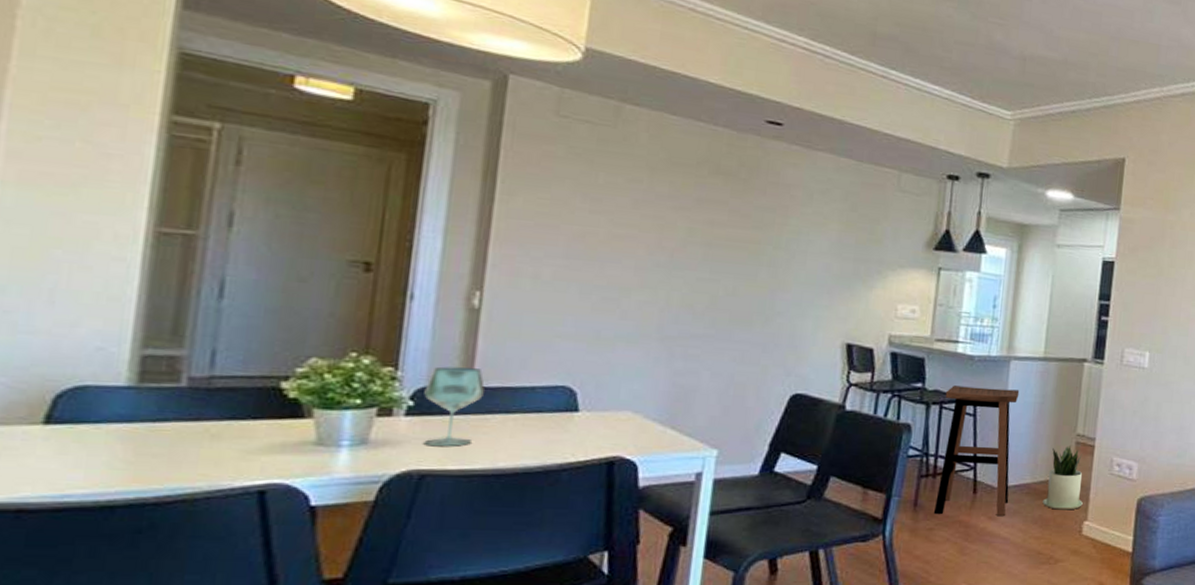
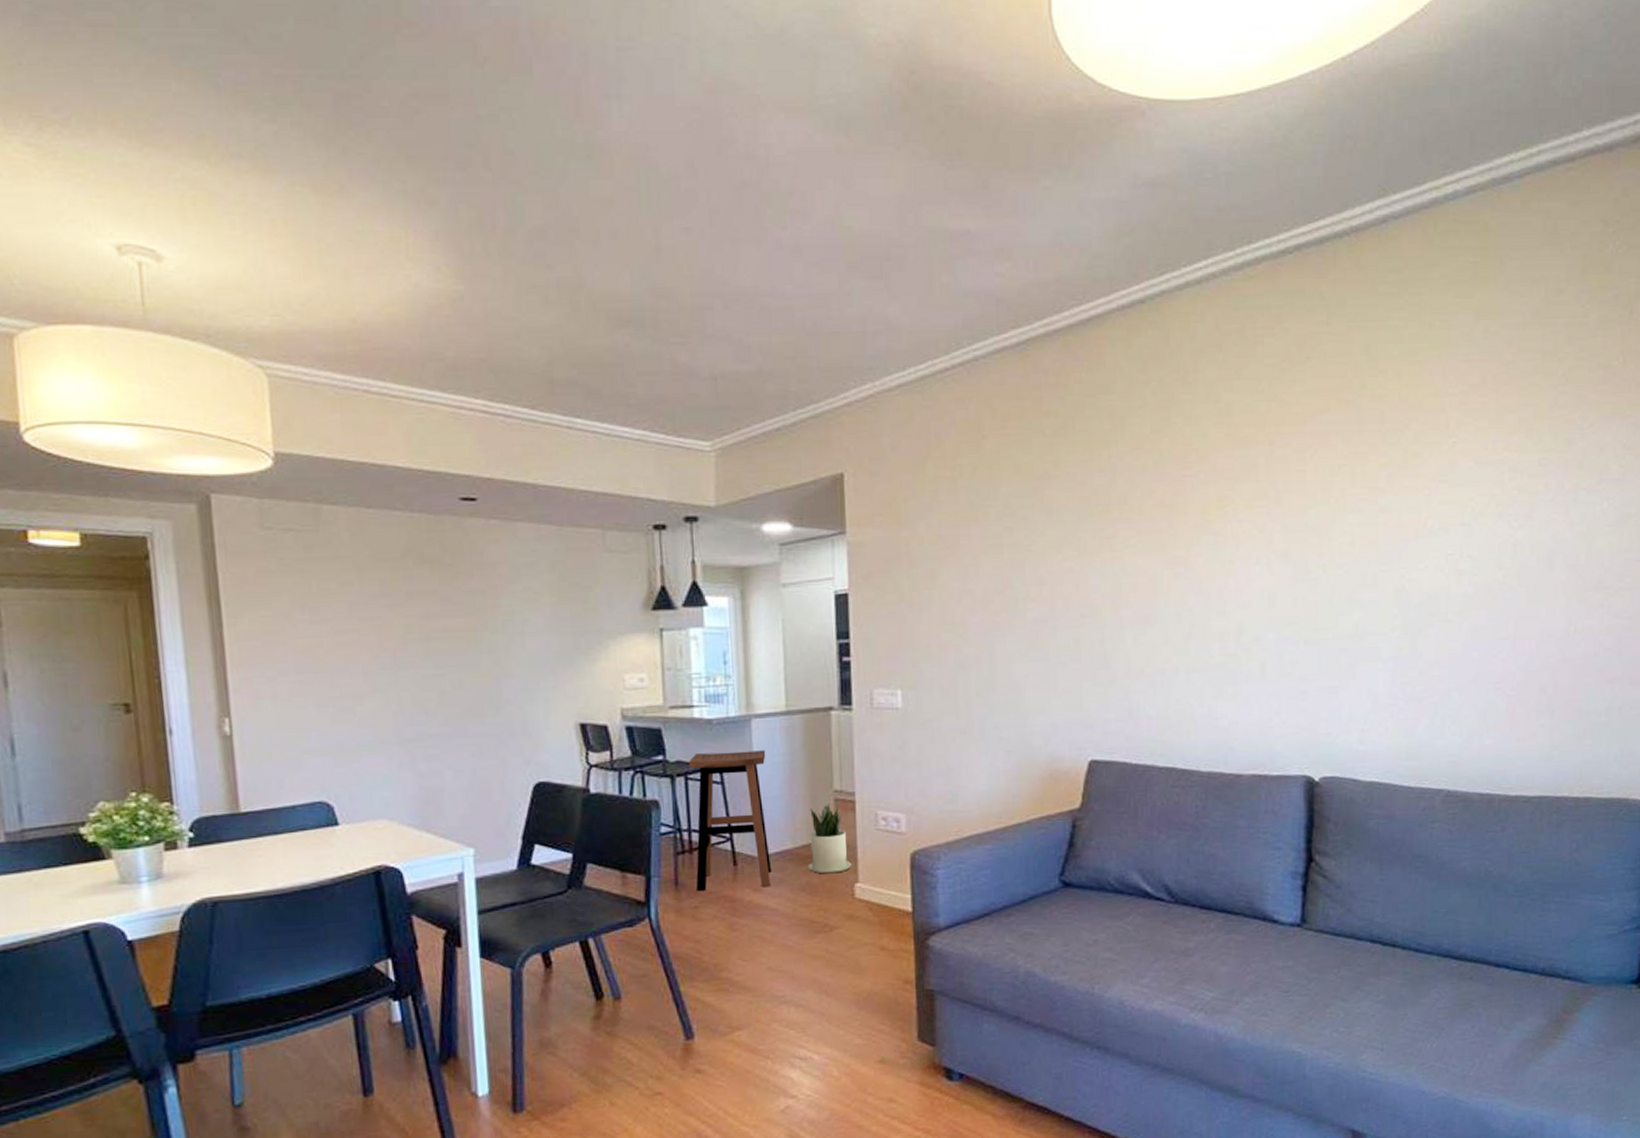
wine glass: present [424,366,486,447] -> none [200,794,253,874]

